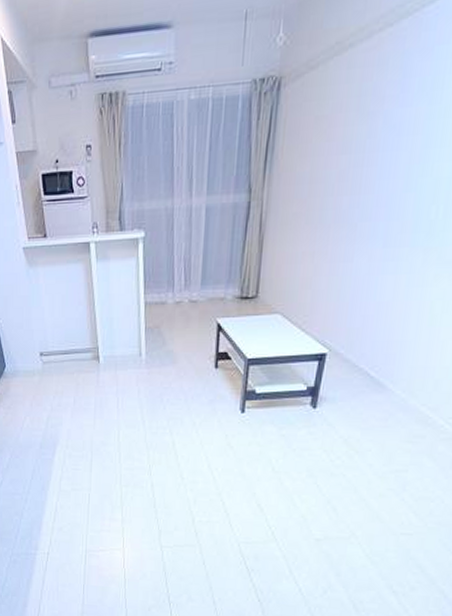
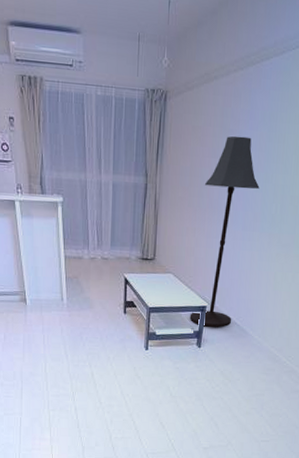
floor lamp: none [302,117,412,381] -> present [189,136,260,328]

